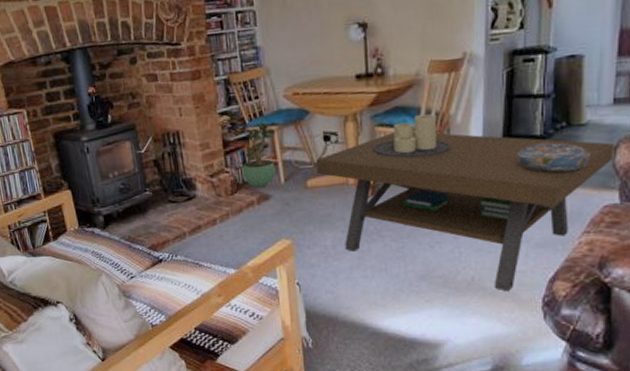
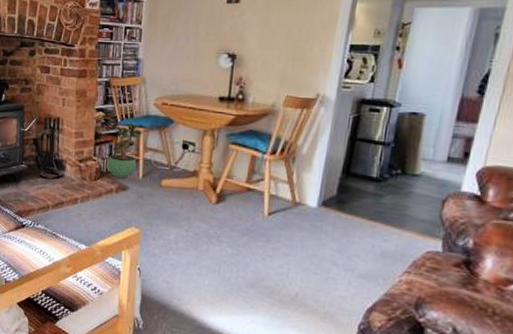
coffee table: present [316,114,614,292] -> none [172,141,444,313]
decorative bowl: present [516,143,591,173] -> none [352,185,421,215]

